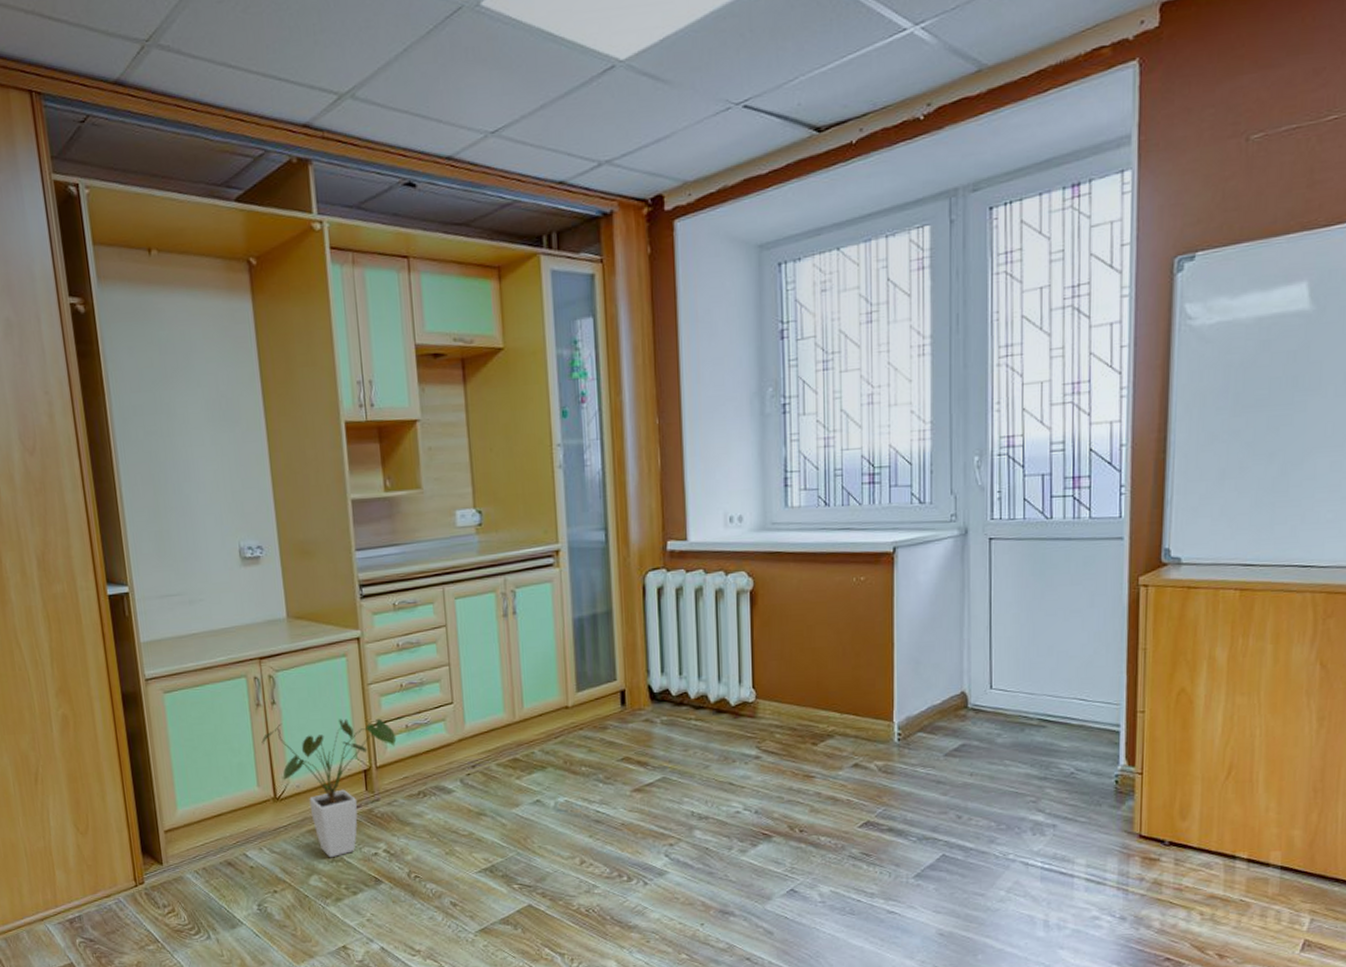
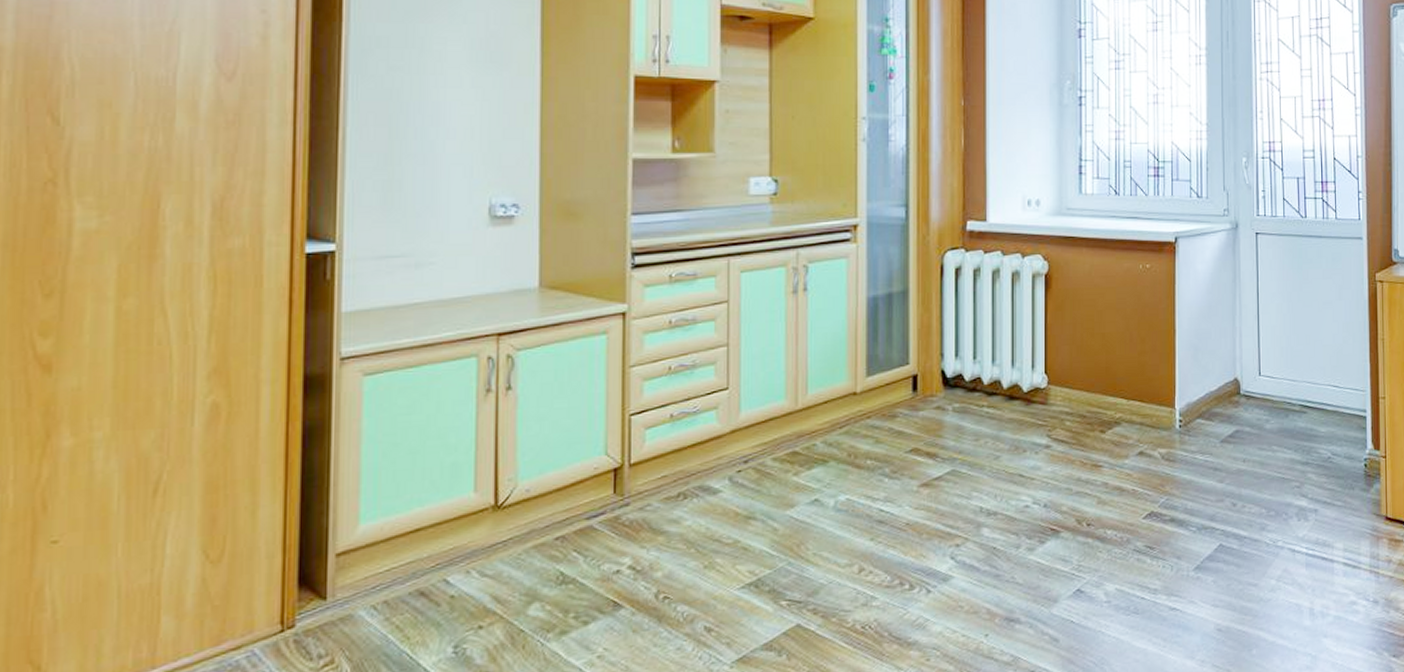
house plant: present [261,718,397,858] -> none [487,406,658,580]

